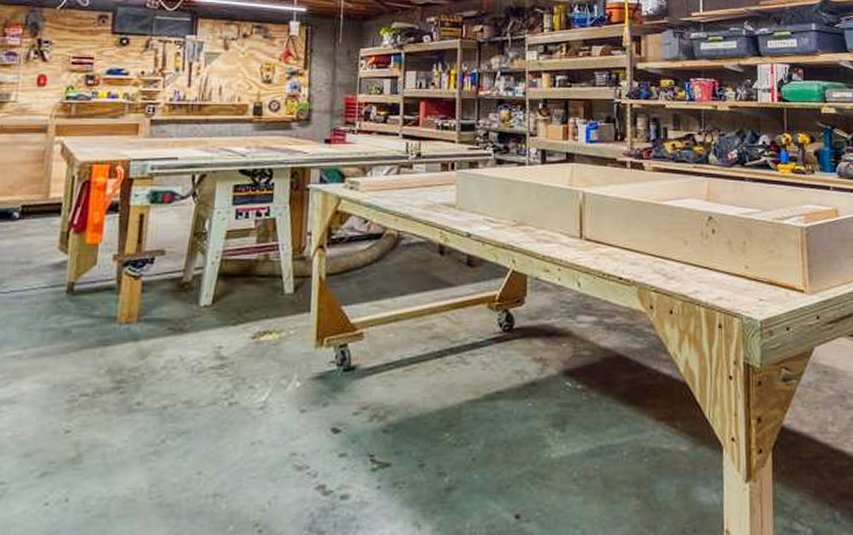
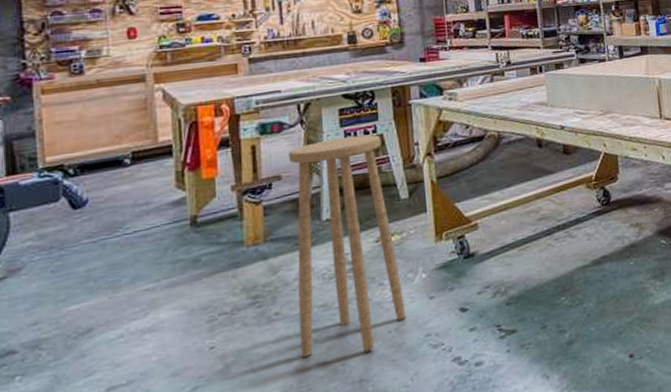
stool: none [156,217,274,463] -> present [288,134,406,358]

